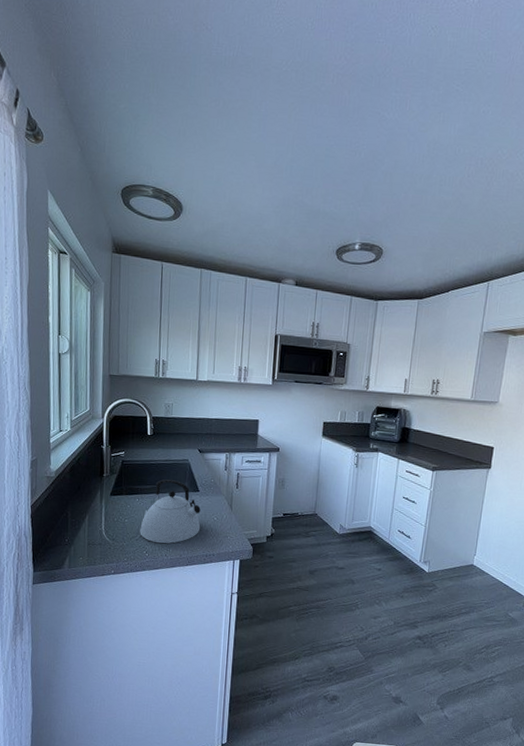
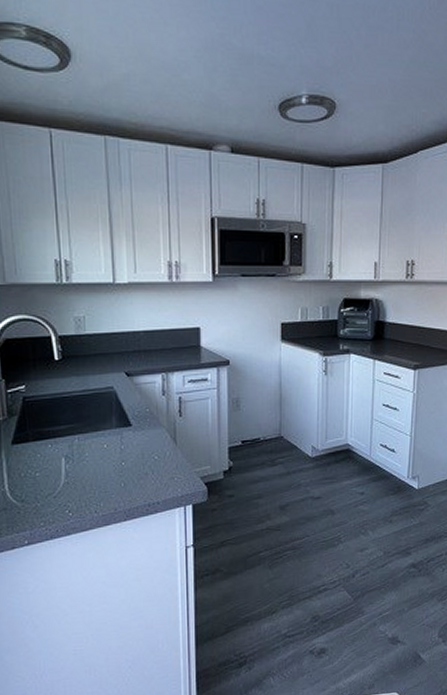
kettle: present [140,479,201,544] -> none [57,414,138,498]

